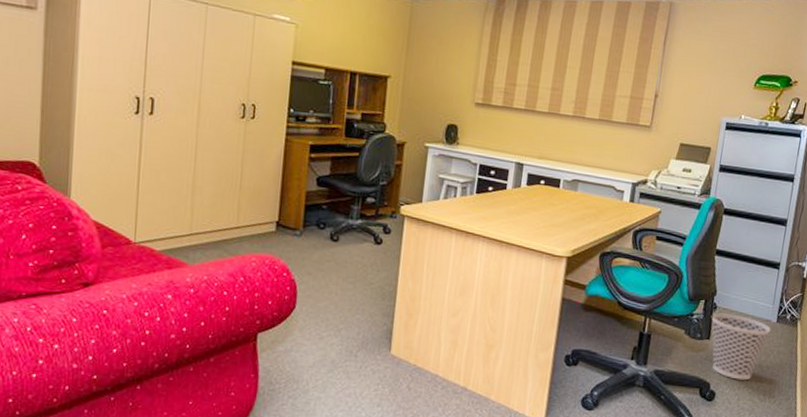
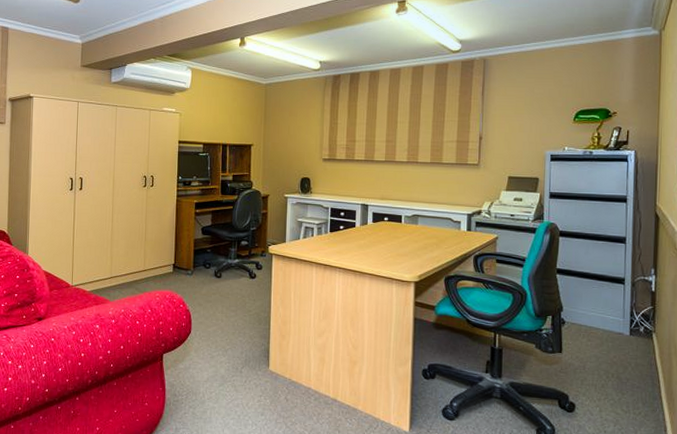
wastebasket: present [711,313,771,380] -> none [560,327,625,392]

